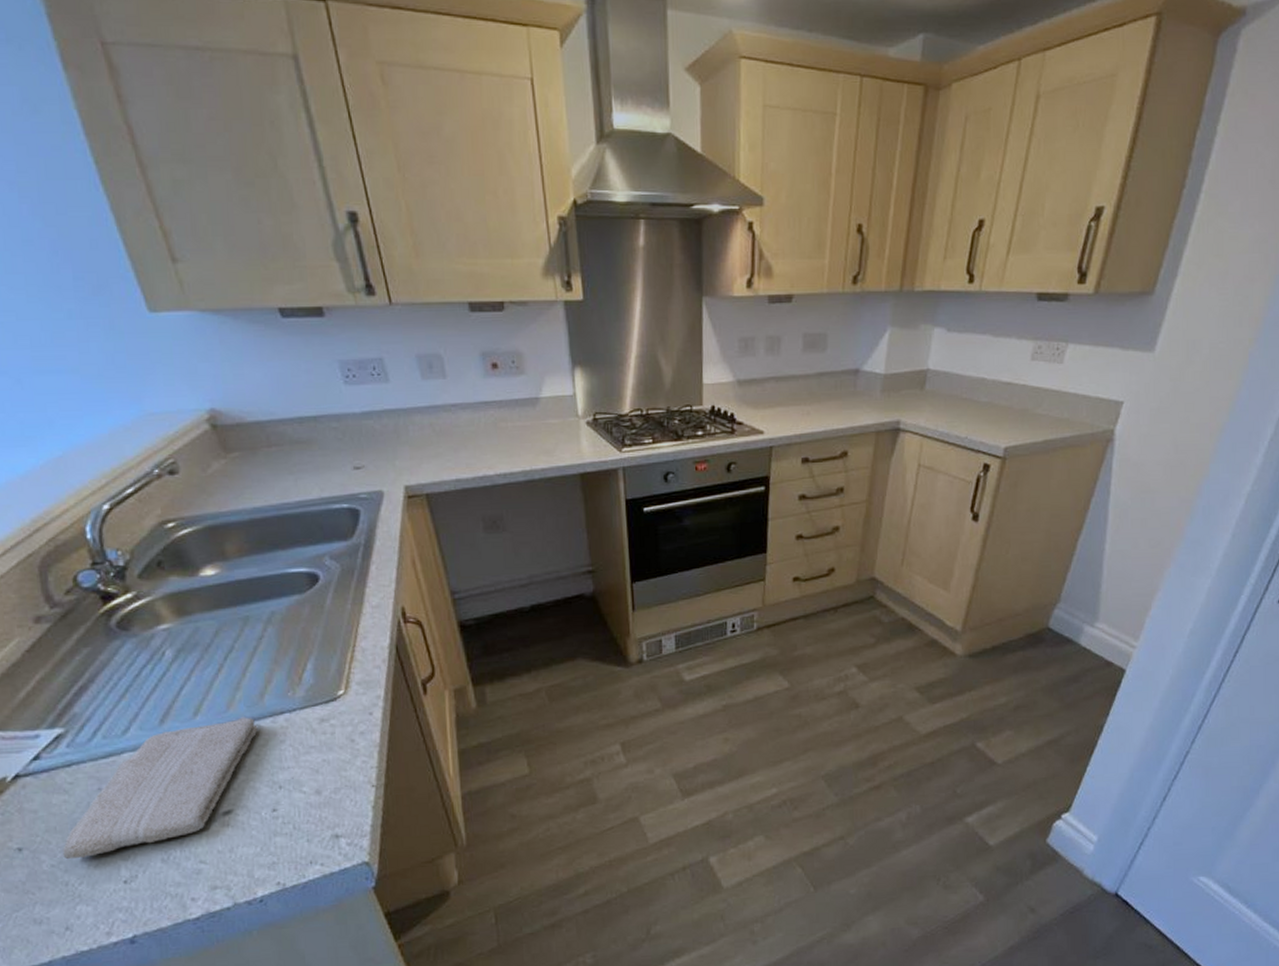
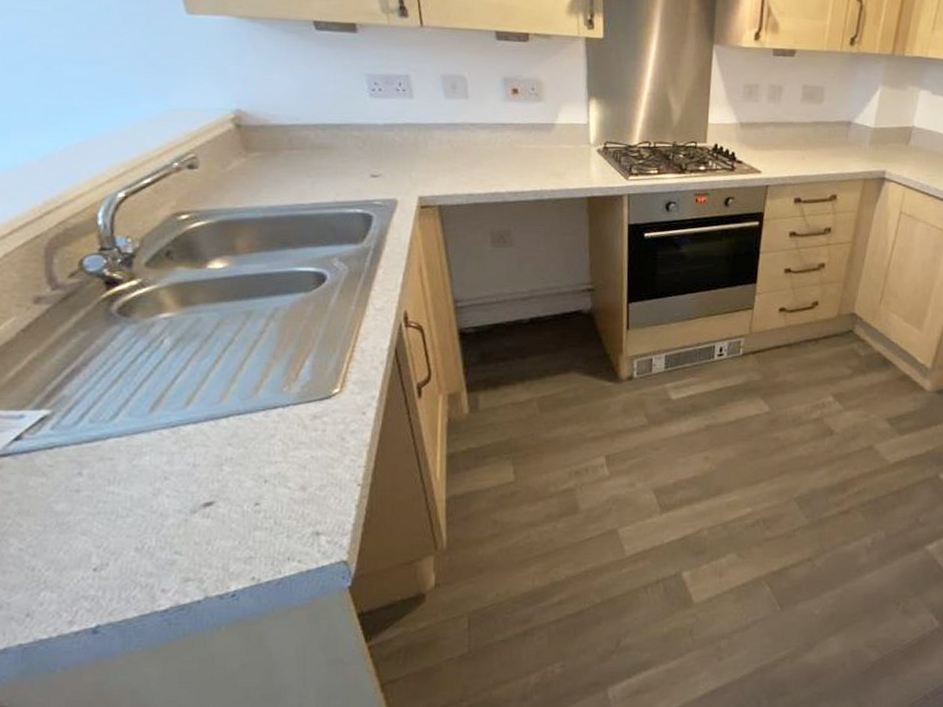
washcloth: present [63,717,258,859] -> none [33,409,249,543]

